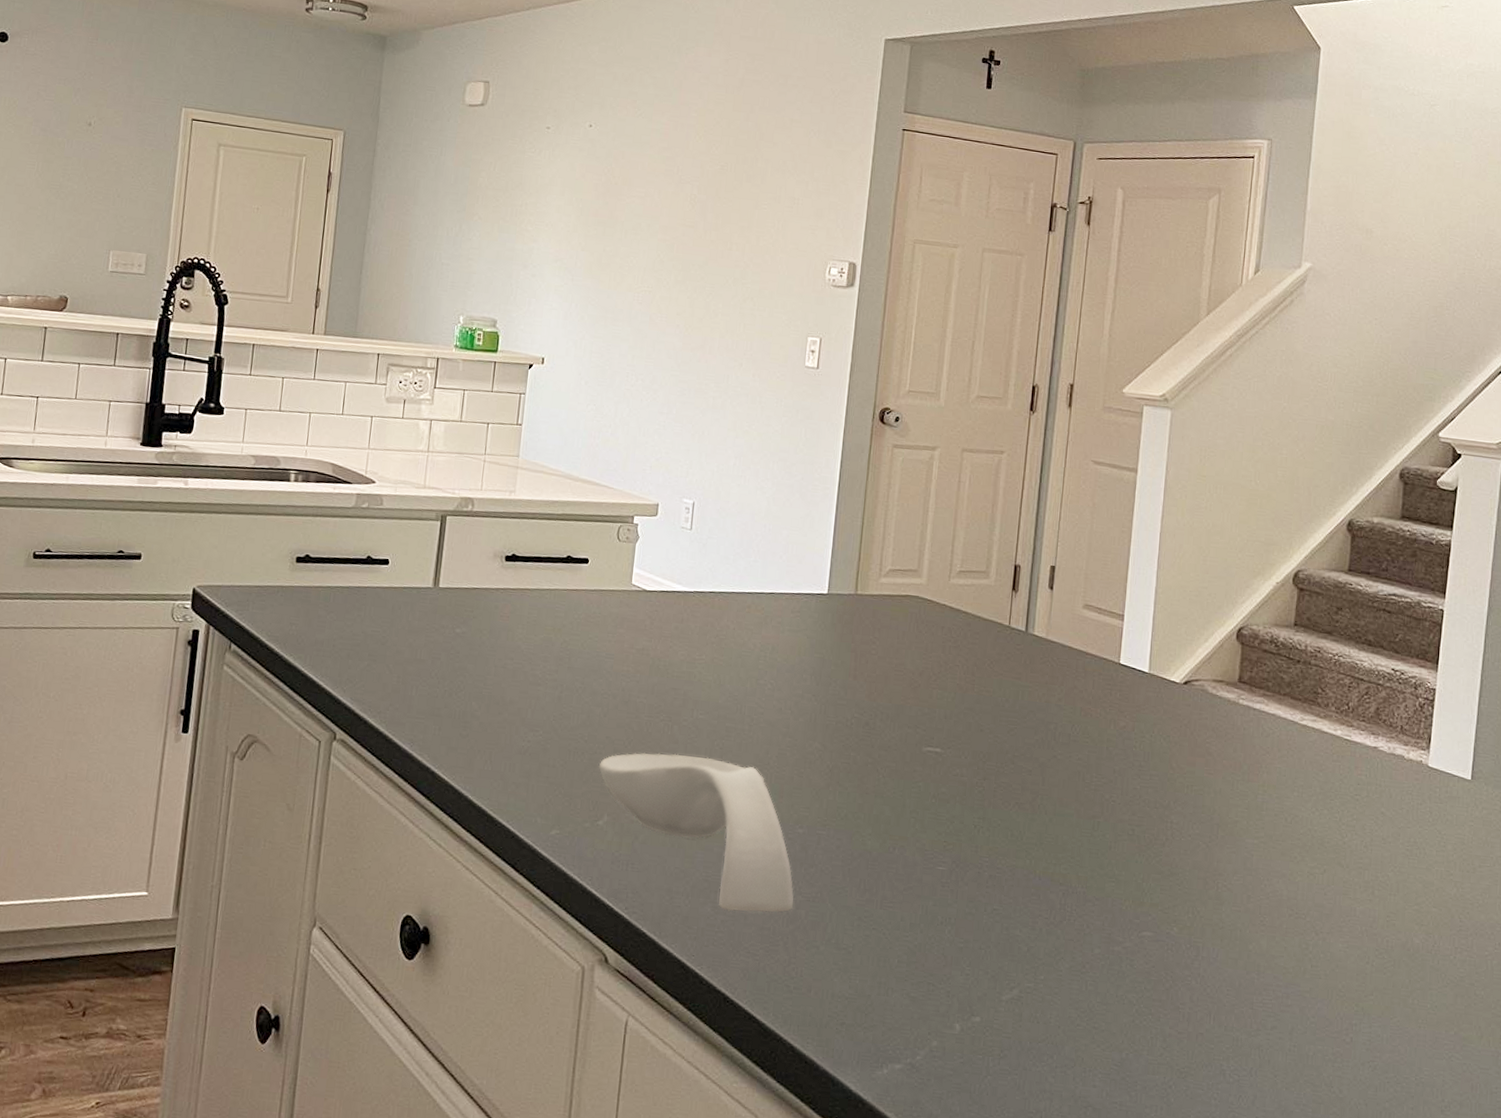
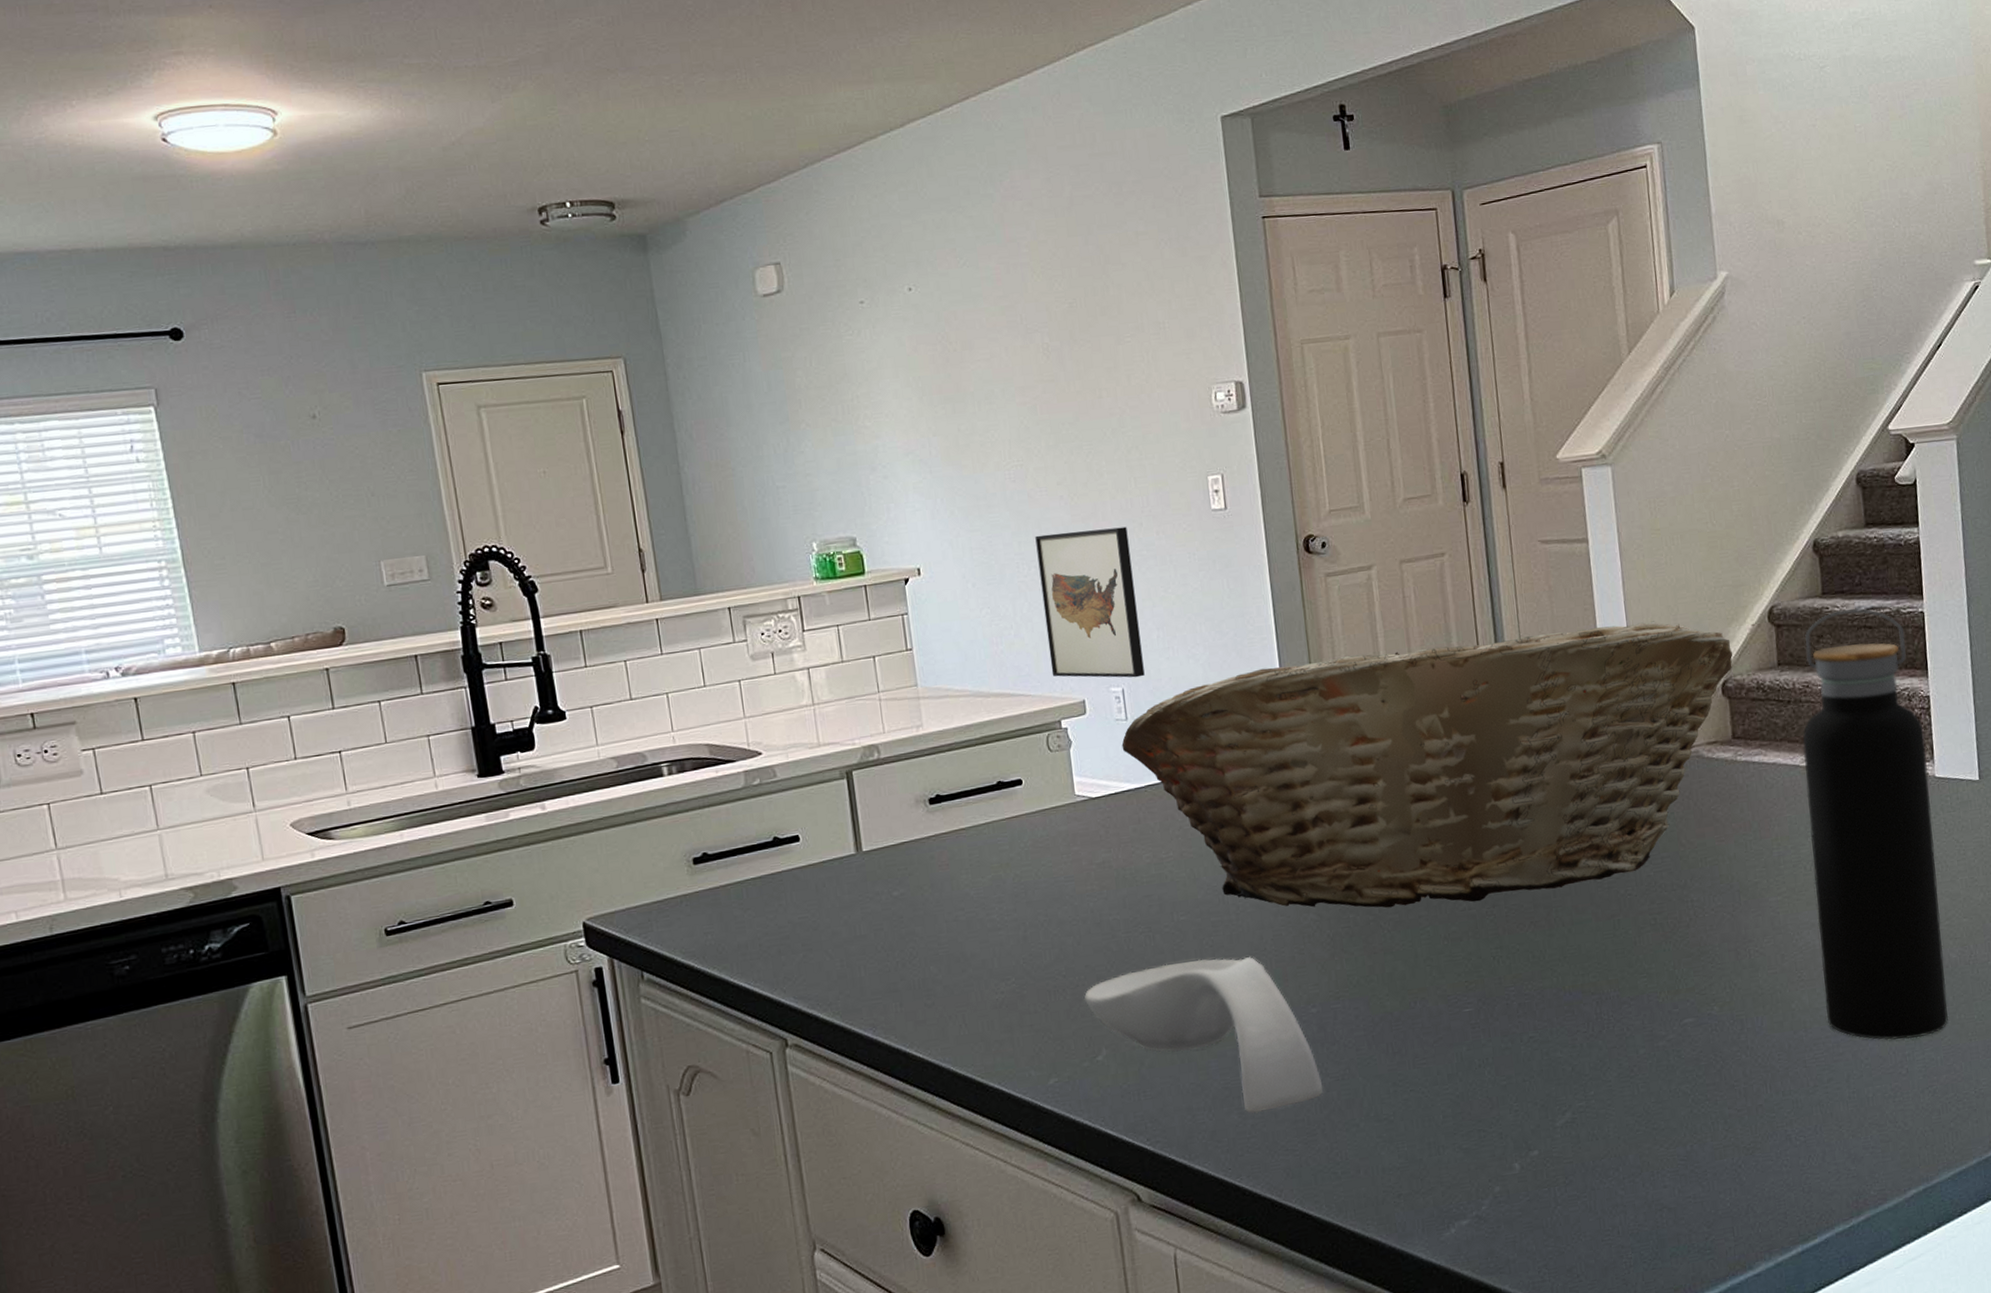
wall art: none [635,353,728,496] -> present [1035,526,1145,678]
fruit basket: none [681,513,1254,781] -> present [1121,621,1733,908]
water bottle: none [1282,589,1425,1011] -> present [1802,608,1949,1040]

